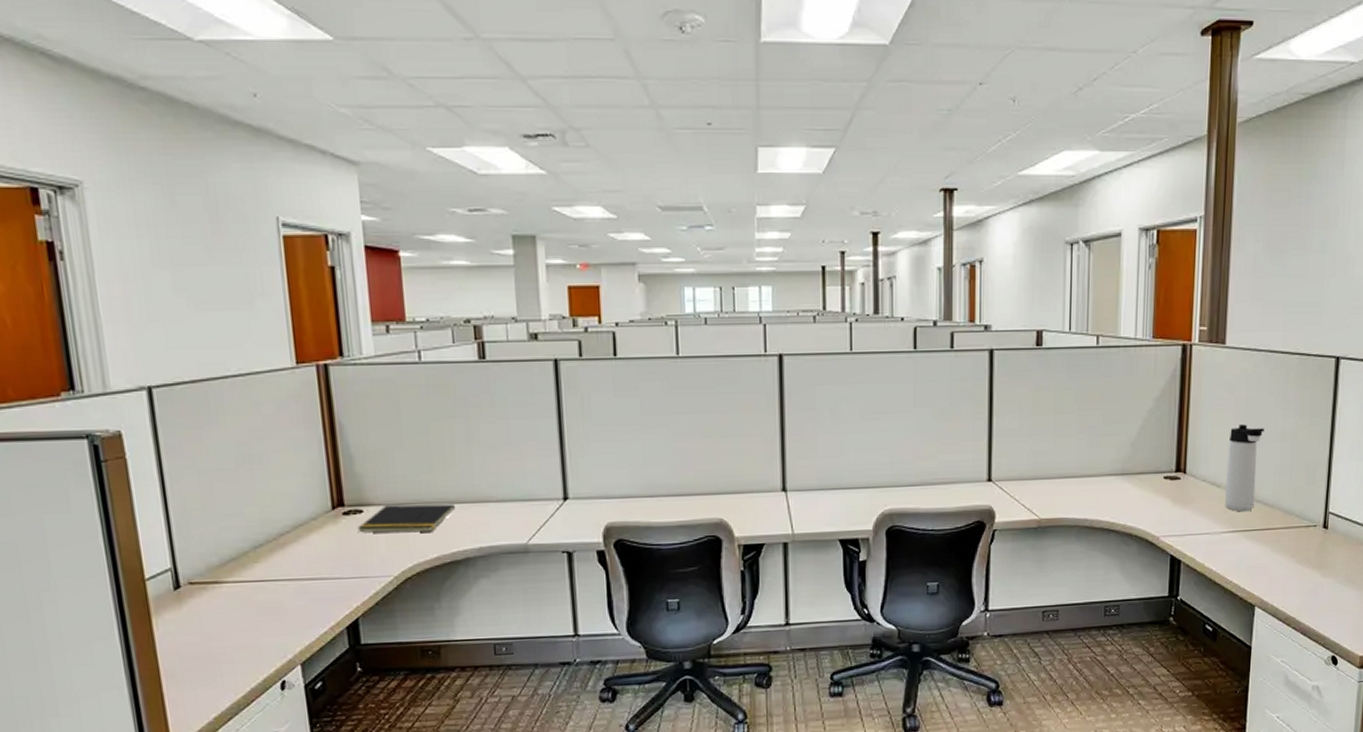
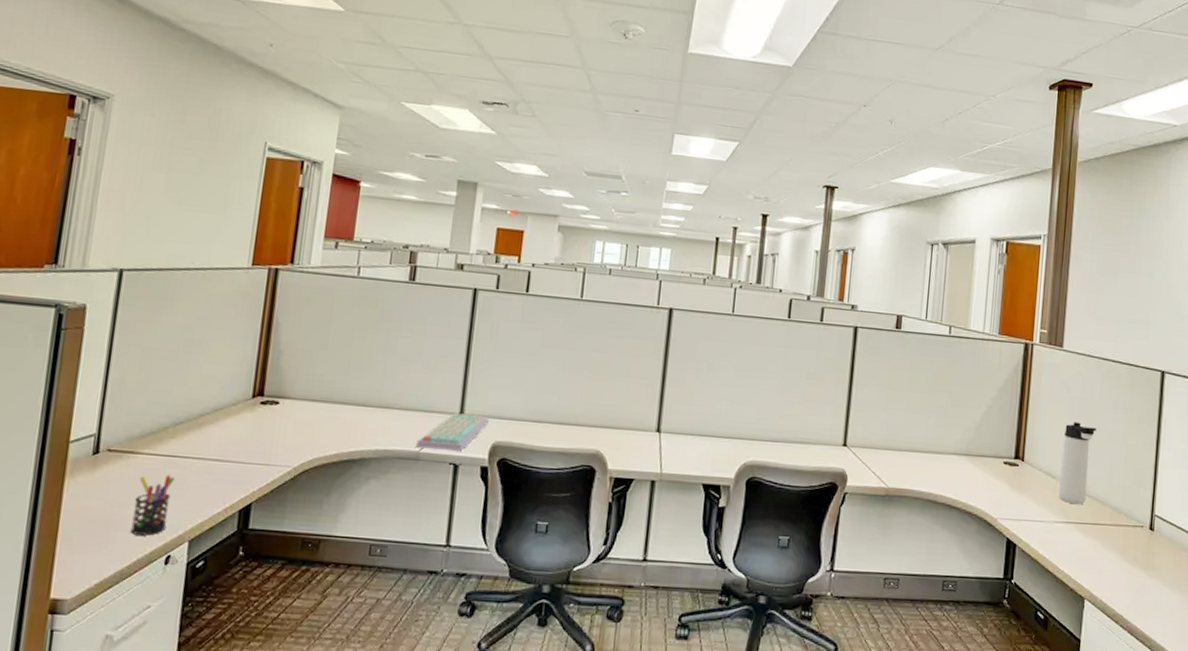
pen holder: none [232,600,274,665] -> present [131,475,175,536]
notepad: present [357,504,455,533] -> none [270,400,361,430]
keyboard: none [522,497,597,540] -> present [416,413,489,451]

